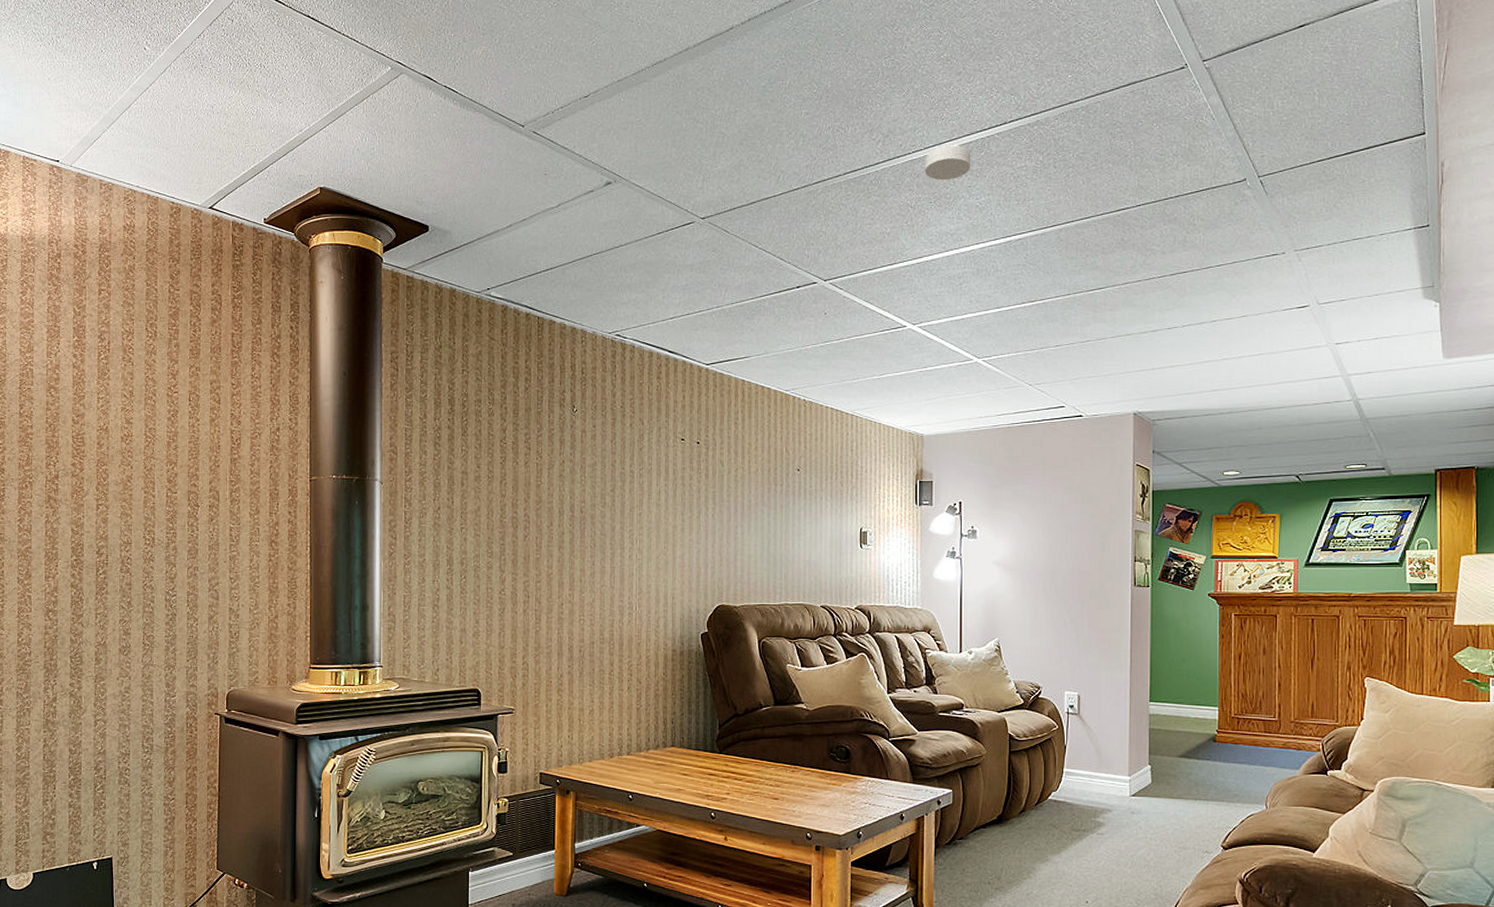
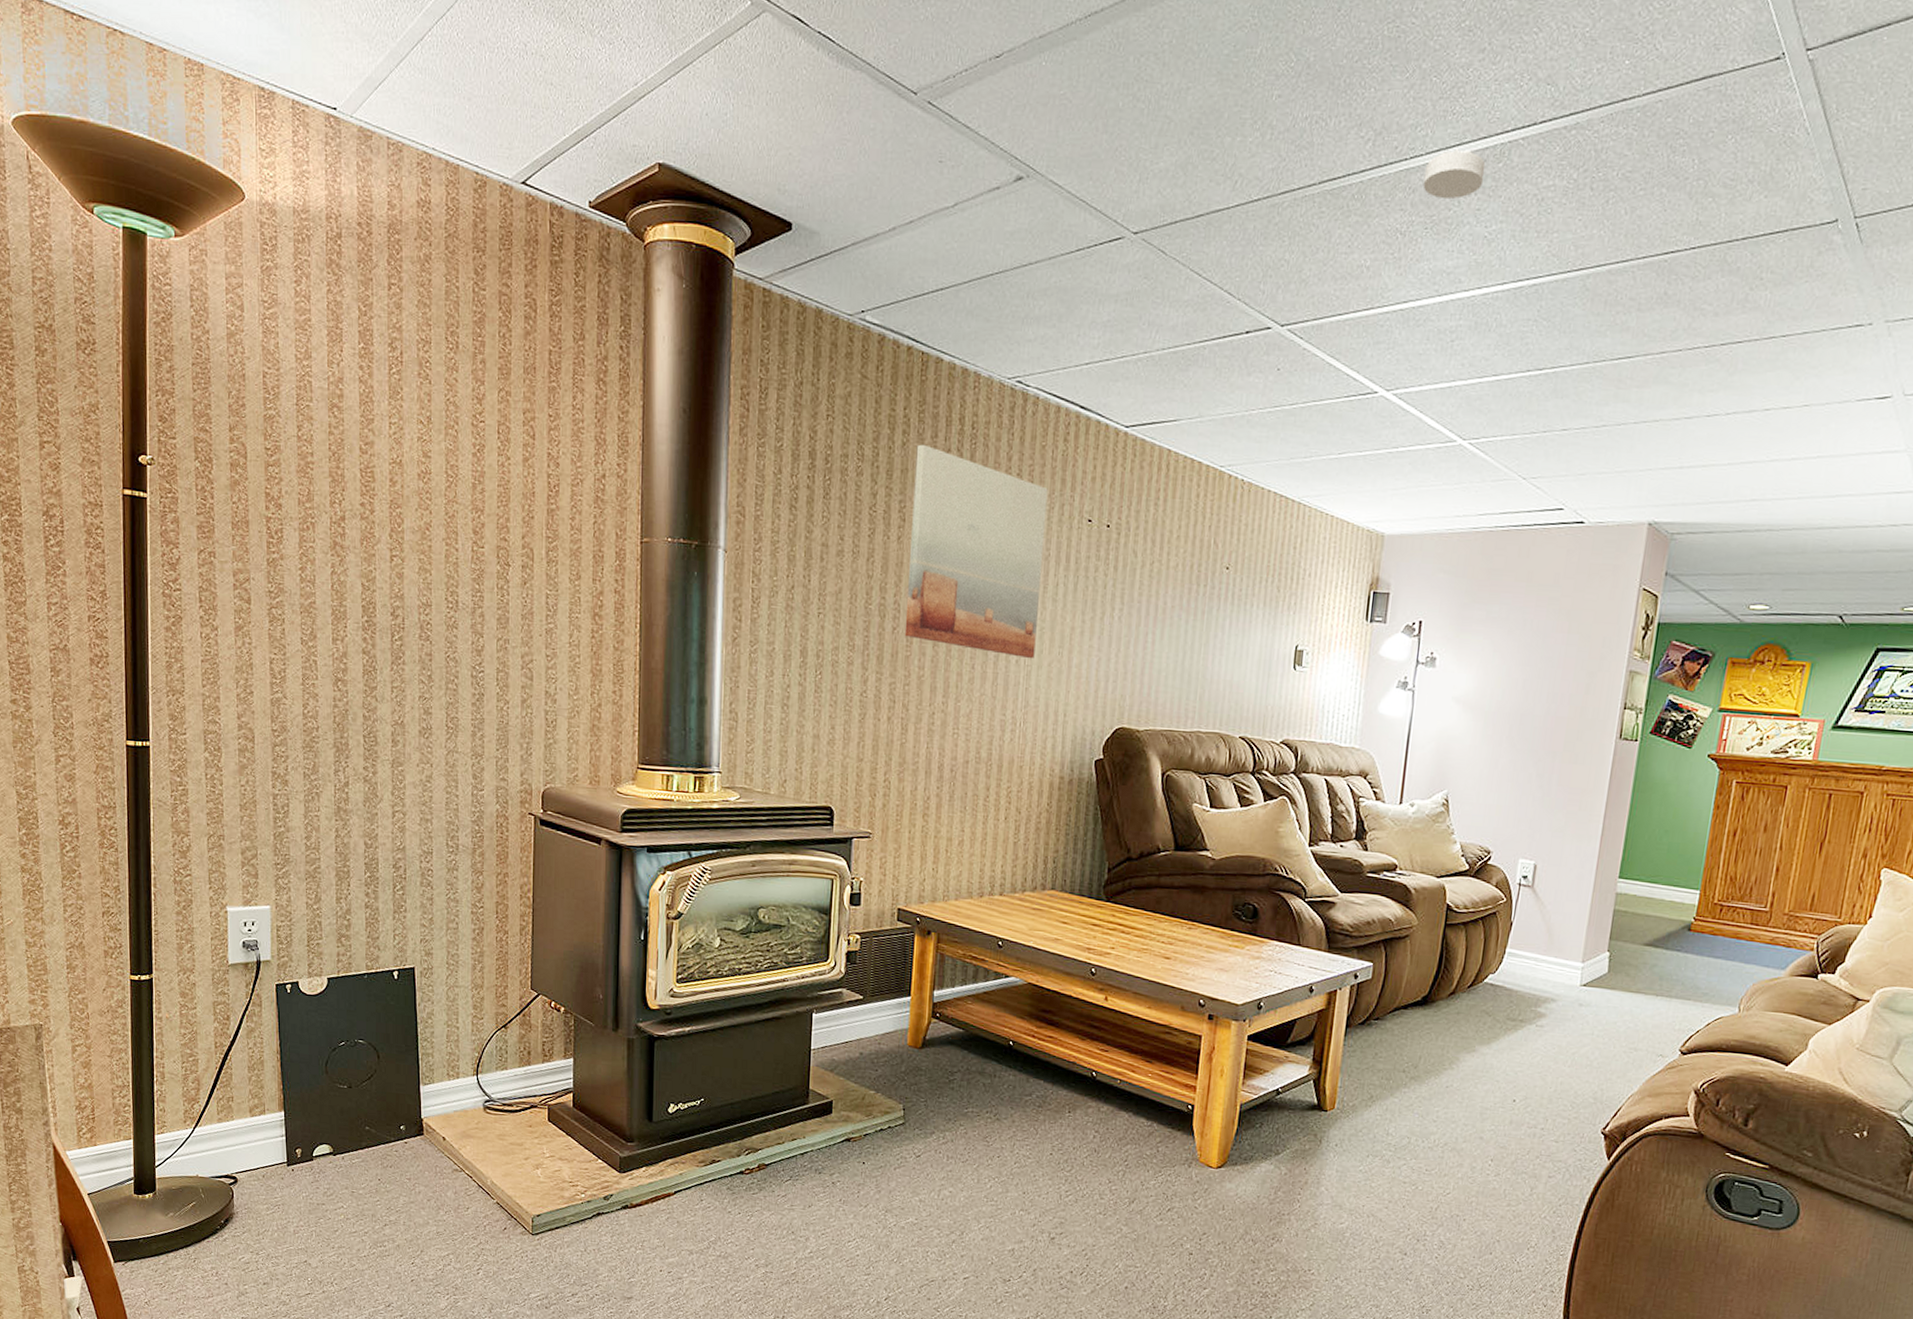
wall art: none [534,388,647,554] -> present [904,444,1048,659]

